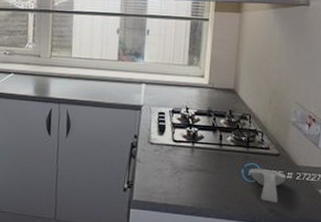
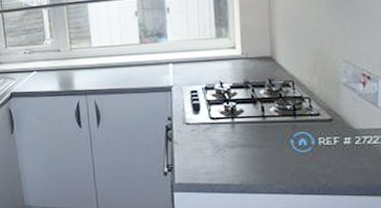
spoon rest: present [250,168,287,203] -> none [300,136,344,171]

